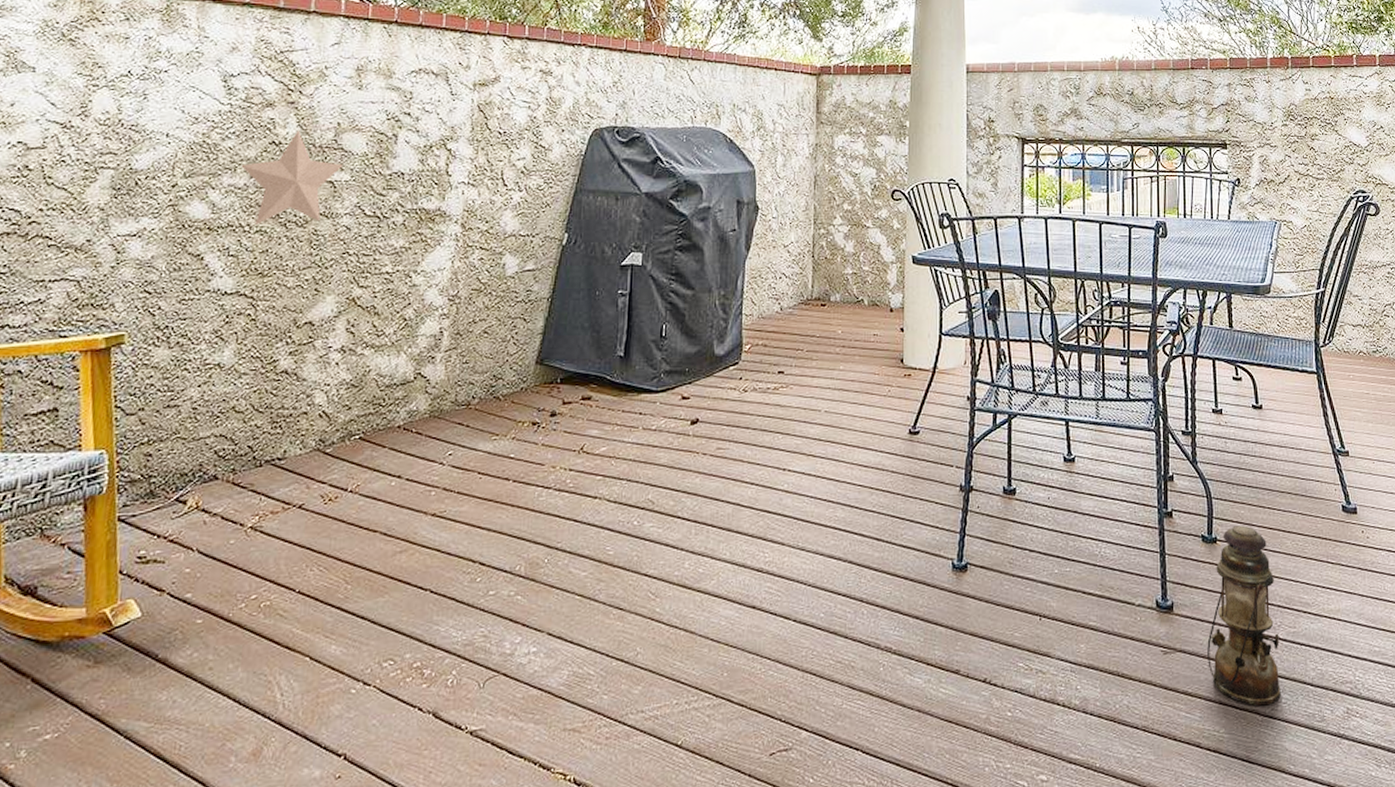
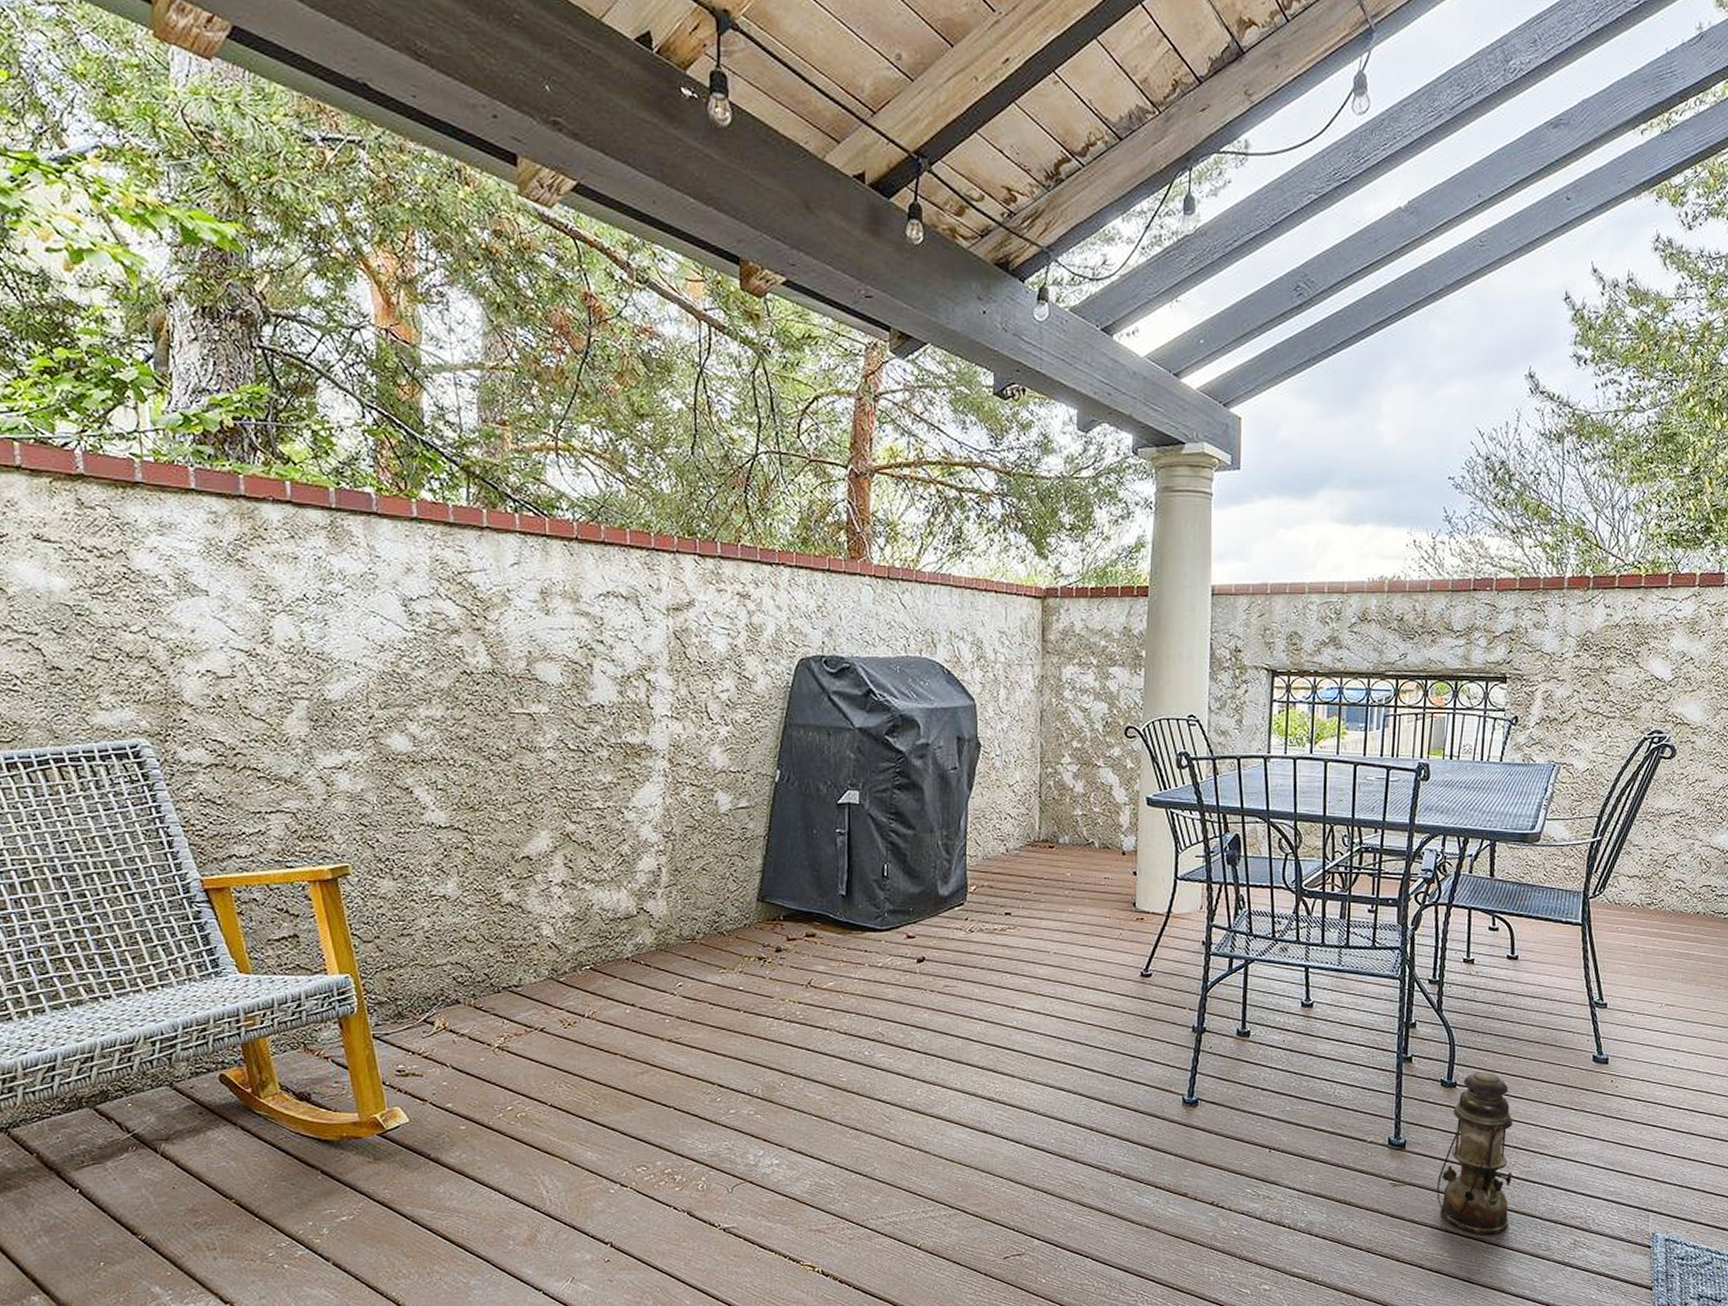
decorative star: present [241,130,343,225] -> none [435,659,540,758]

